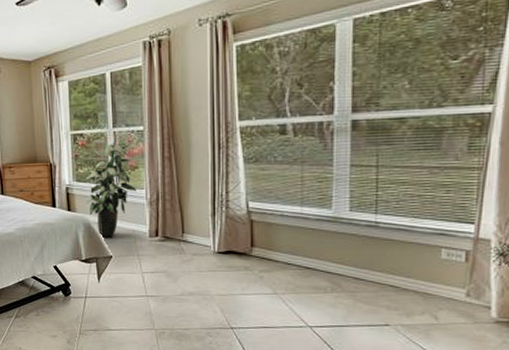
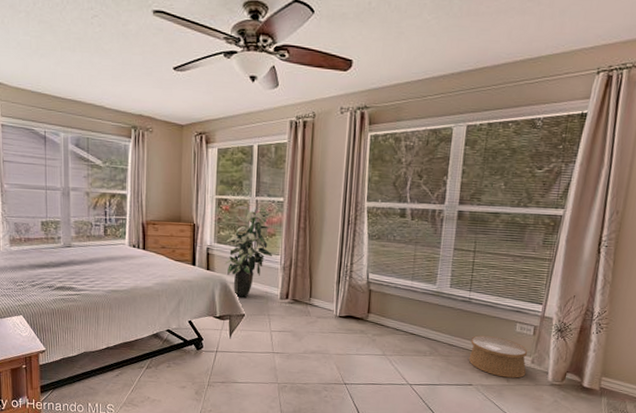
woven basket: none [381,265,460,316] -> present [468,335,528,378]

